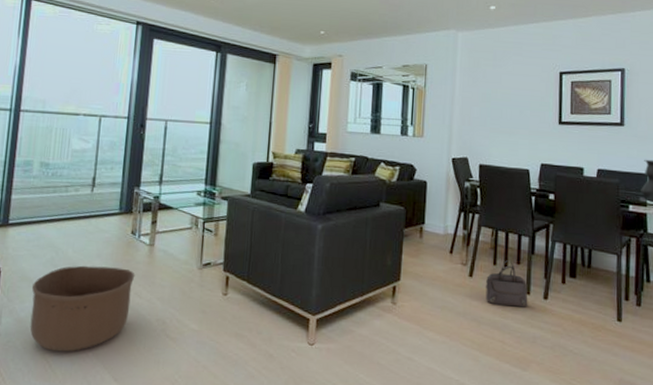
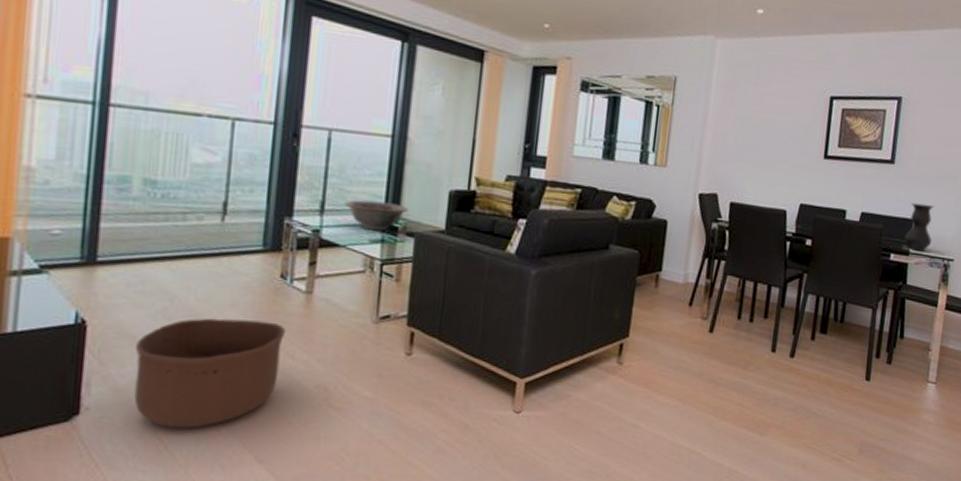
decorative bowl: none [176,172,223,196] -> present [344,200,409,231]
handbag: present [485,260,528,308] -> none [726,314,774,367]

